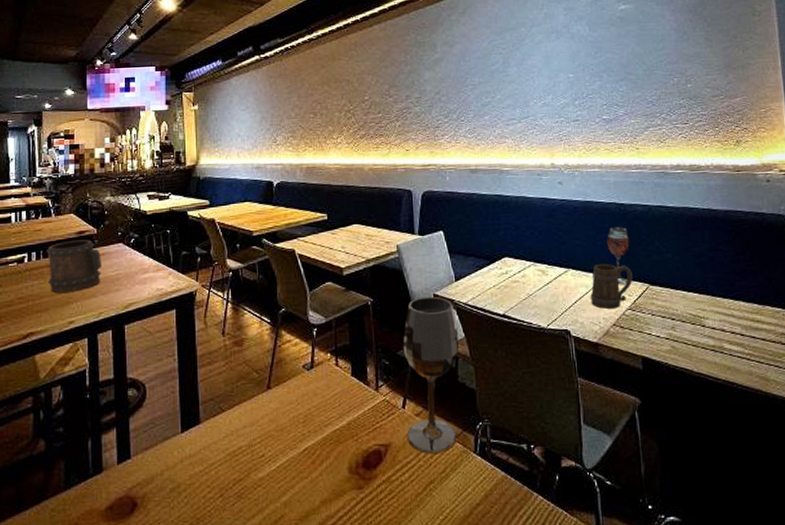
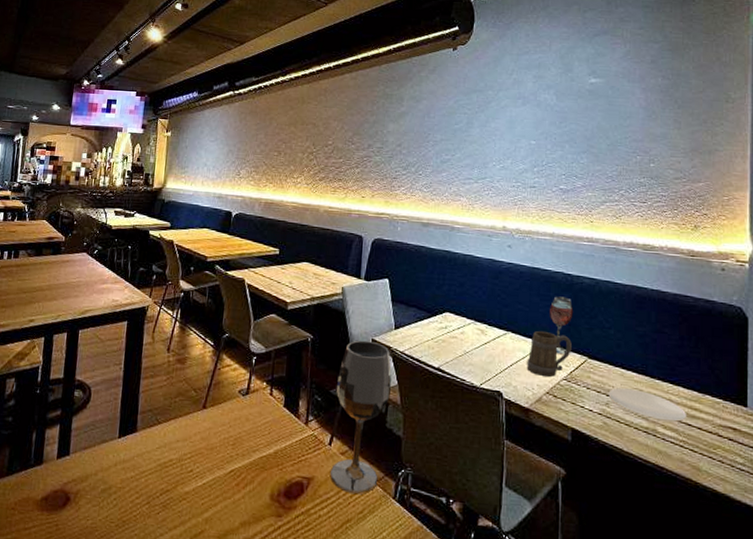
beer mug: present [46,239,101,294] -> none [15,244,66,293]
plate: none [672,309,751,338] -> present [608,388,687,423]

